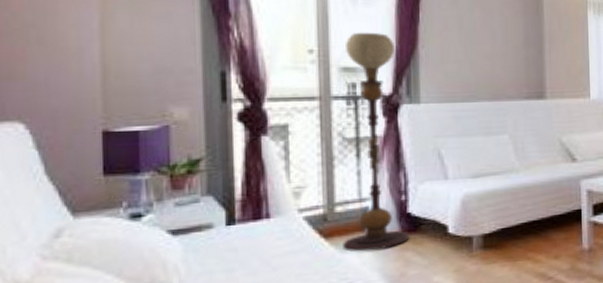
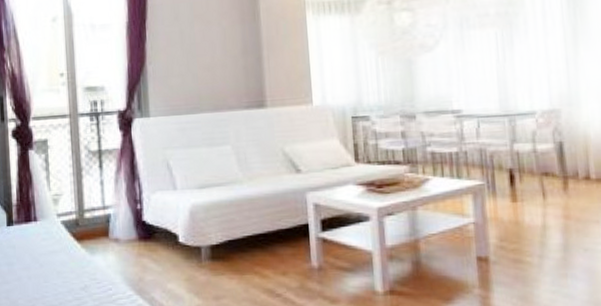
floor lamp: present [343,32,409,252] -> none [87,53,145,255]

